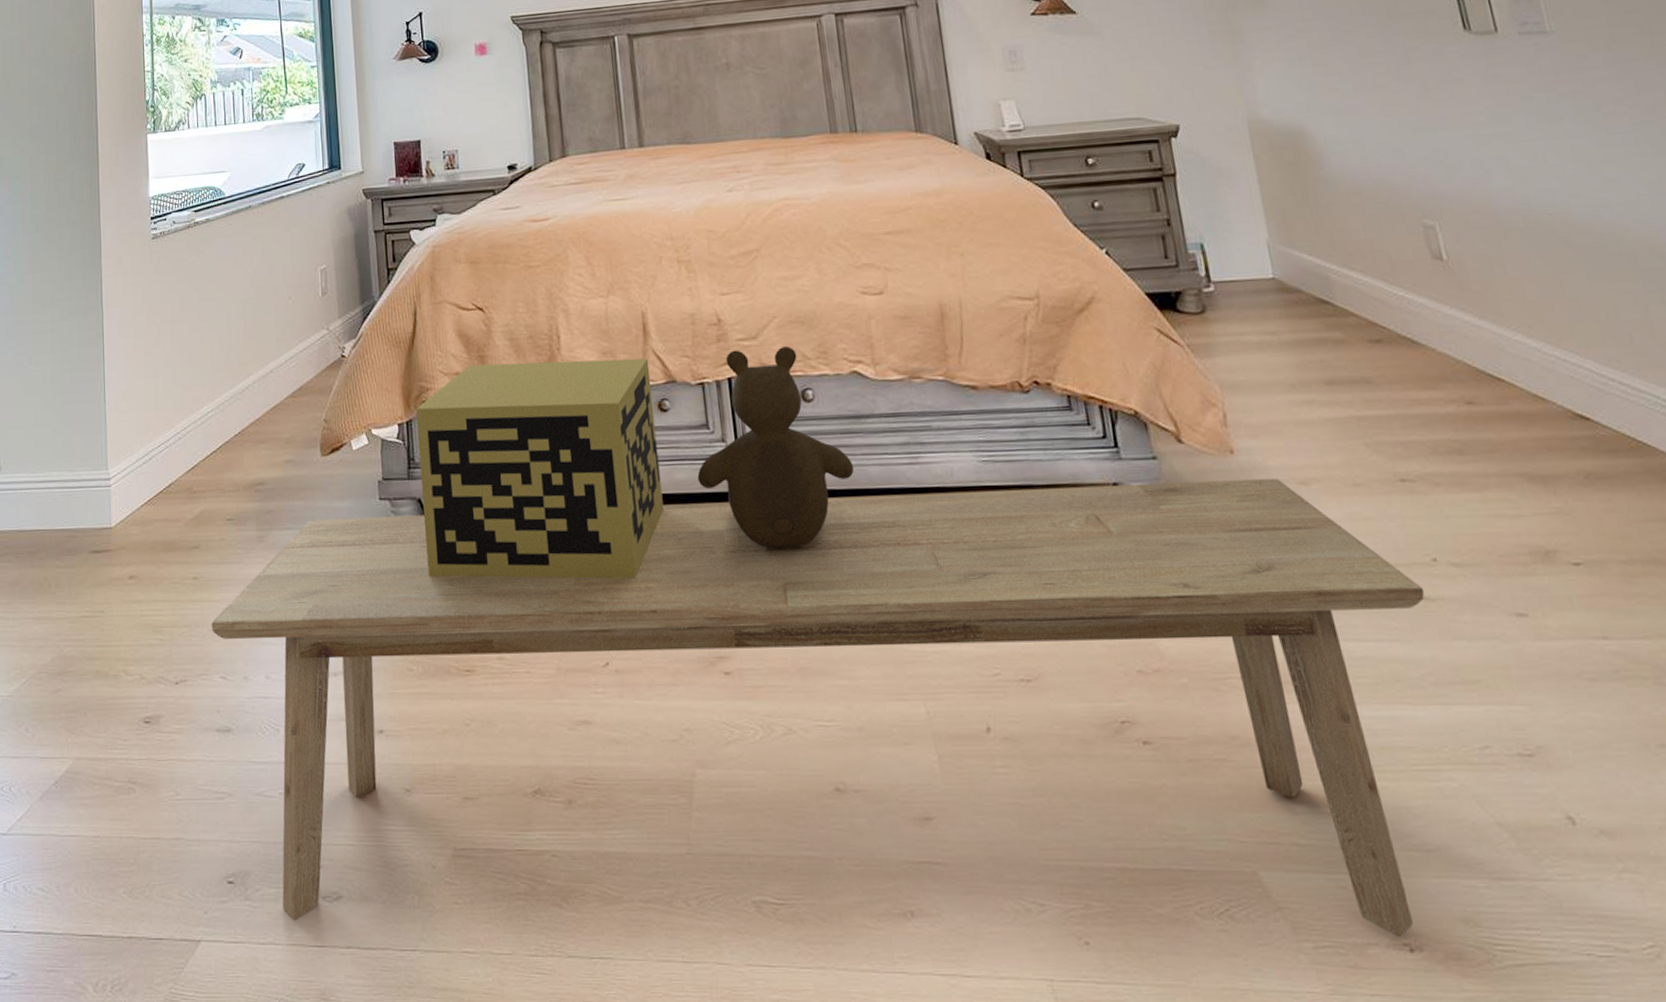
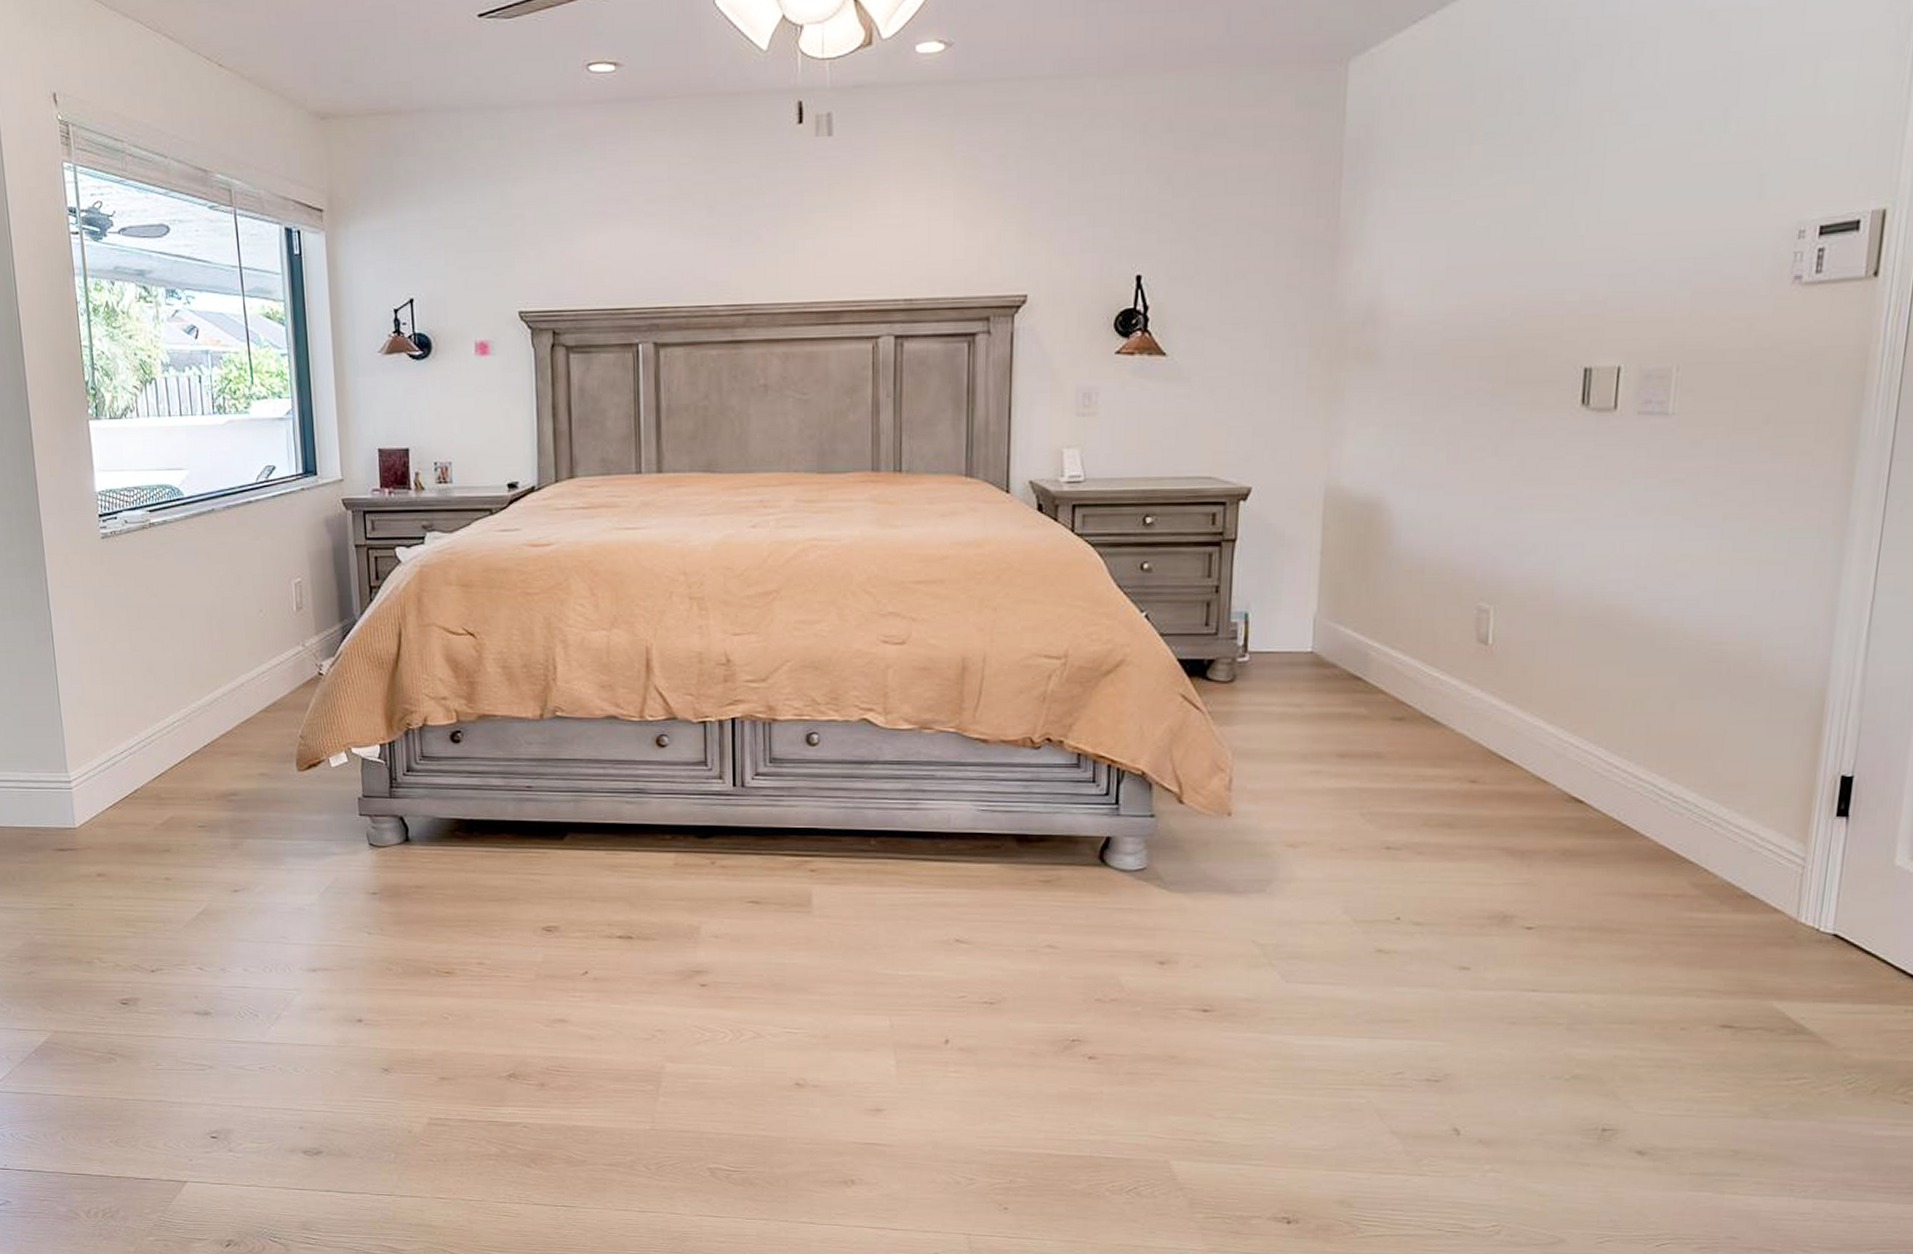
bench: present [211,478,1425,936] -> none [186,831,1381,1212]
decorative box: present [416,358,664,579] -> none [399,691,654,899]
teddy bear: present [697,346,855,548] -> none [691,691,852,879]

